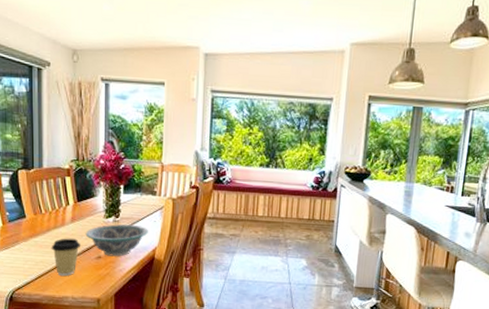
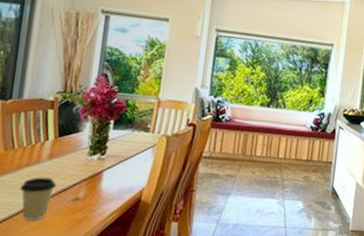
bowl: present [85,224,148,257] -> none [63,162,137,199]

